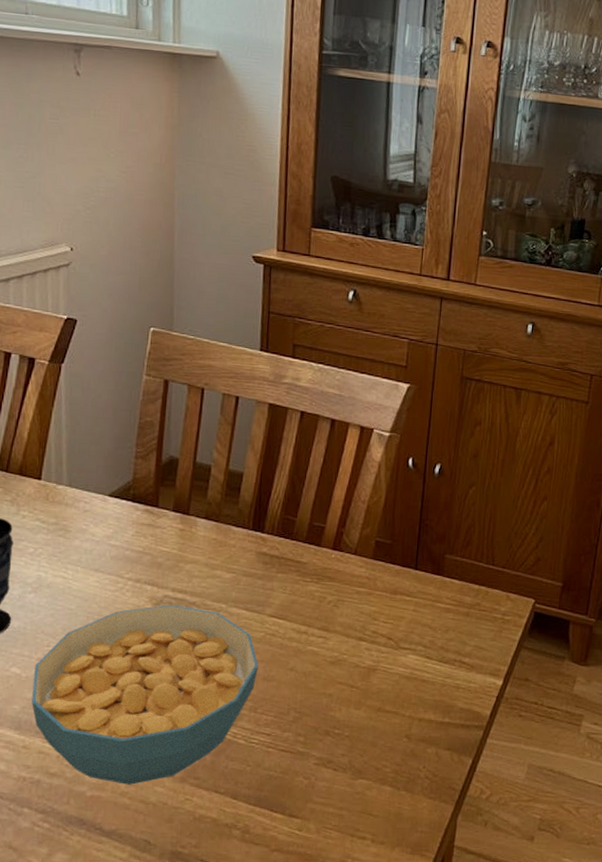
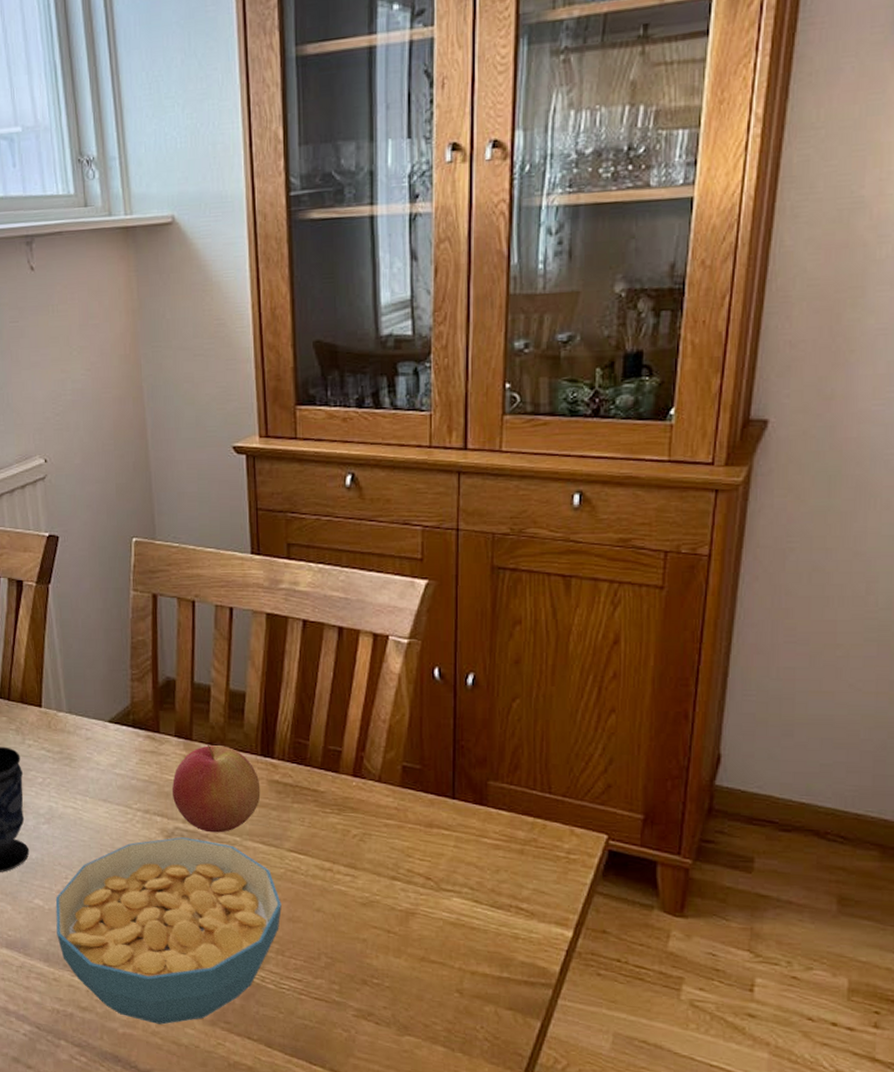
apple: none [165,519,249,601] -> present [172,744,261,833]

